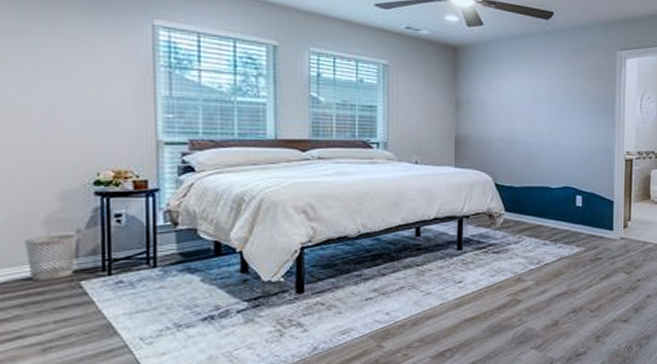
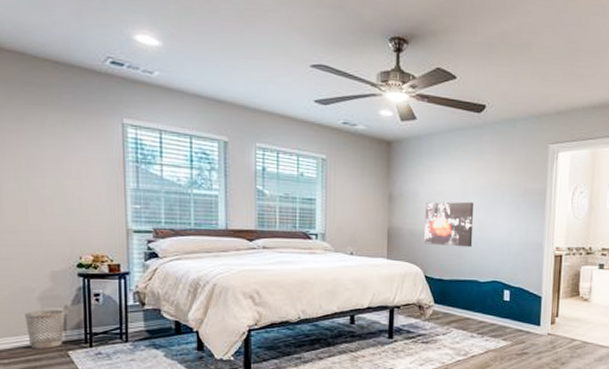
wall art: none [494,107,544,154] -> present [424,201,473,248]

